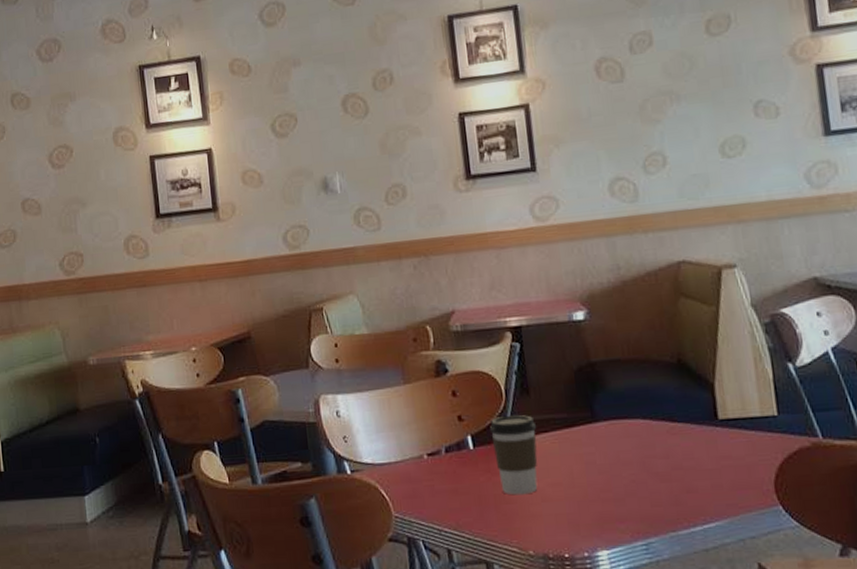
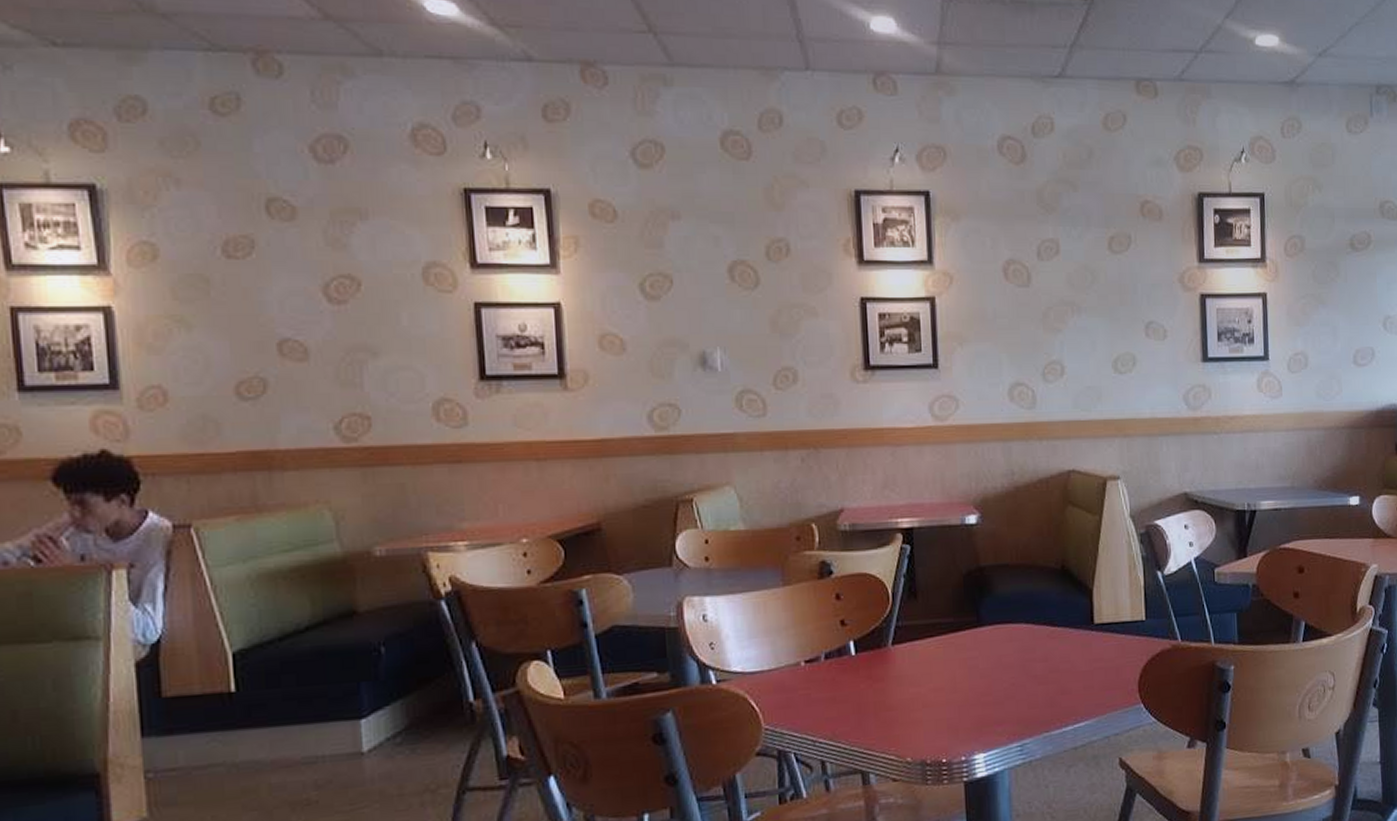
coffee cup: present [489,414,538,495] -> none [873,619,923,702]

